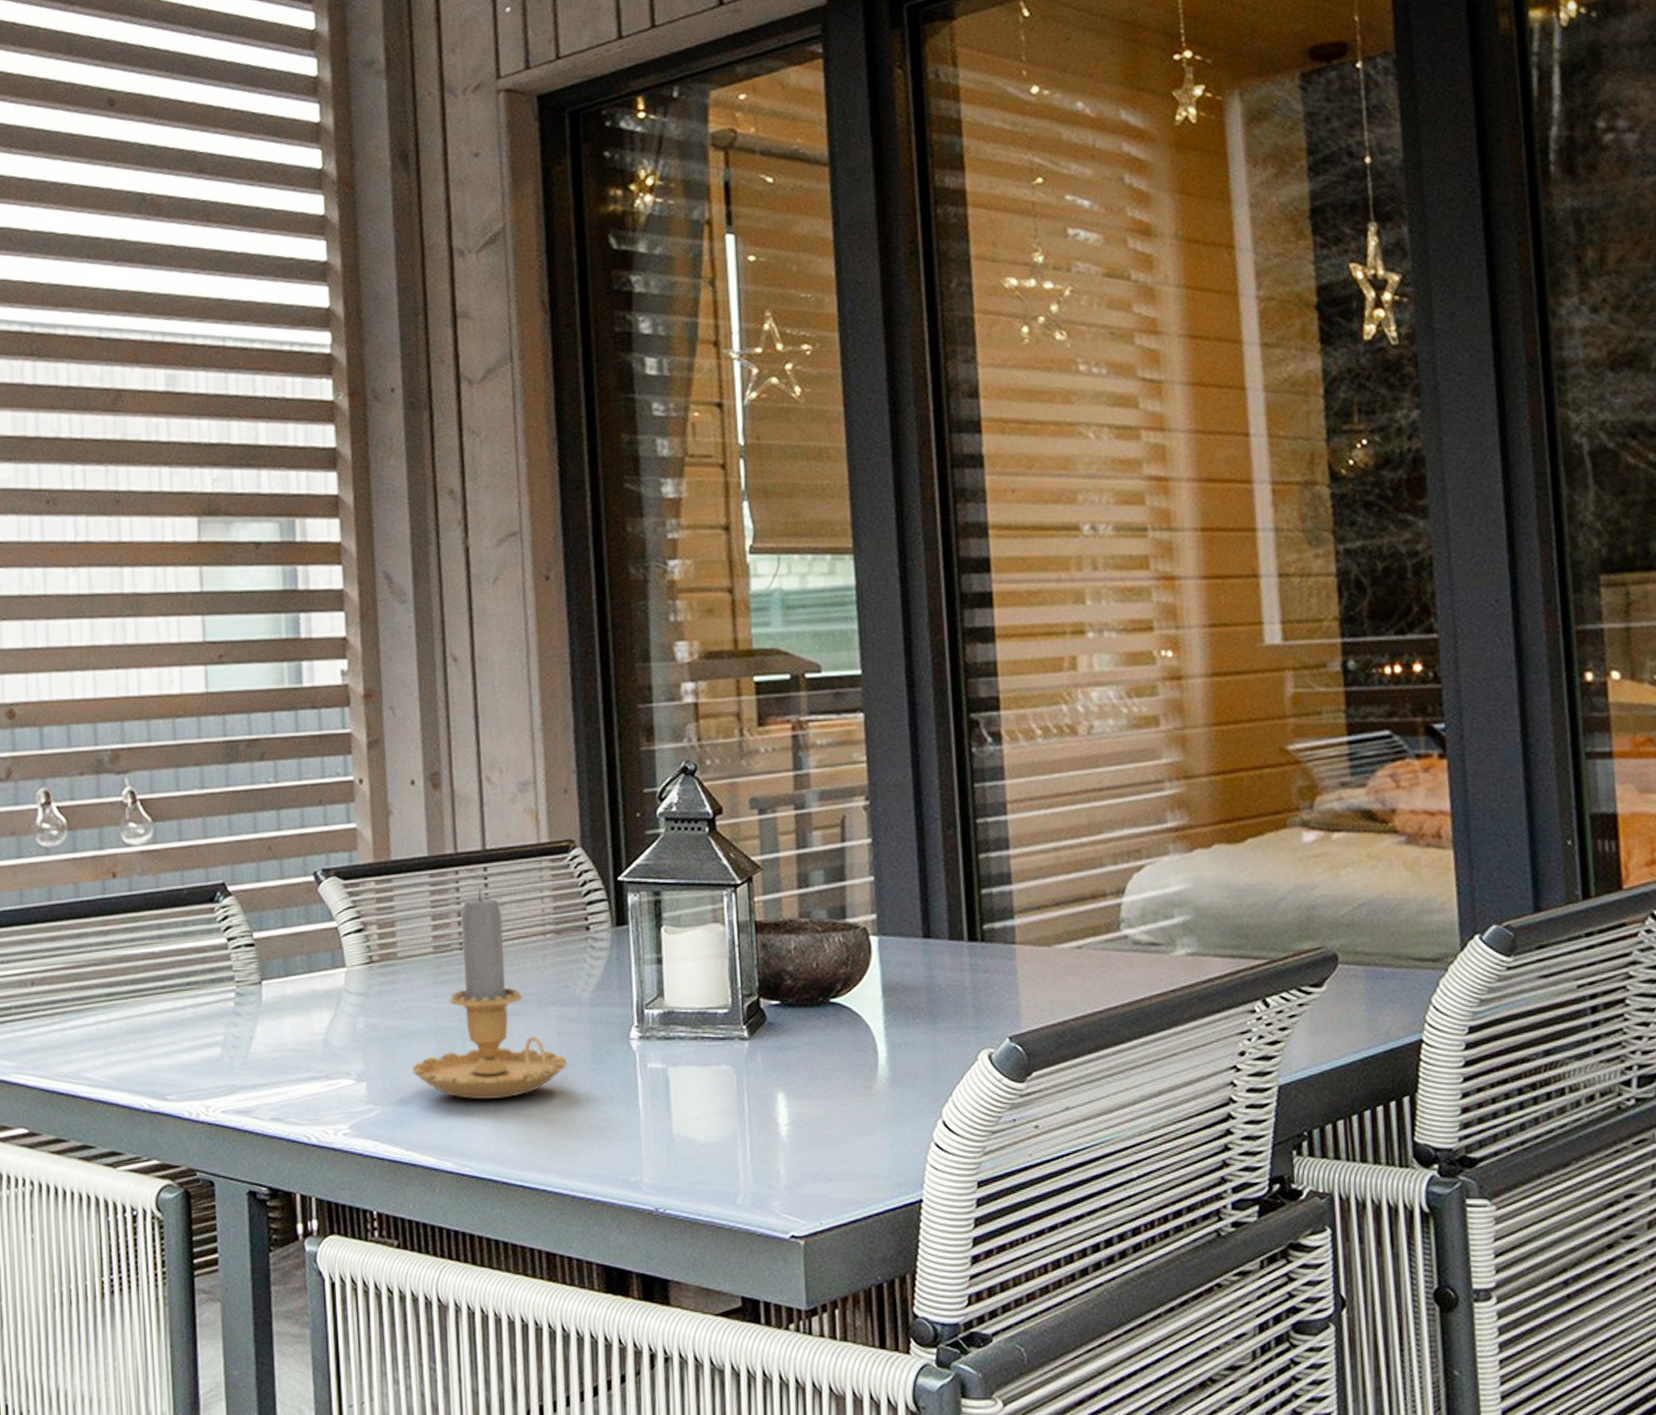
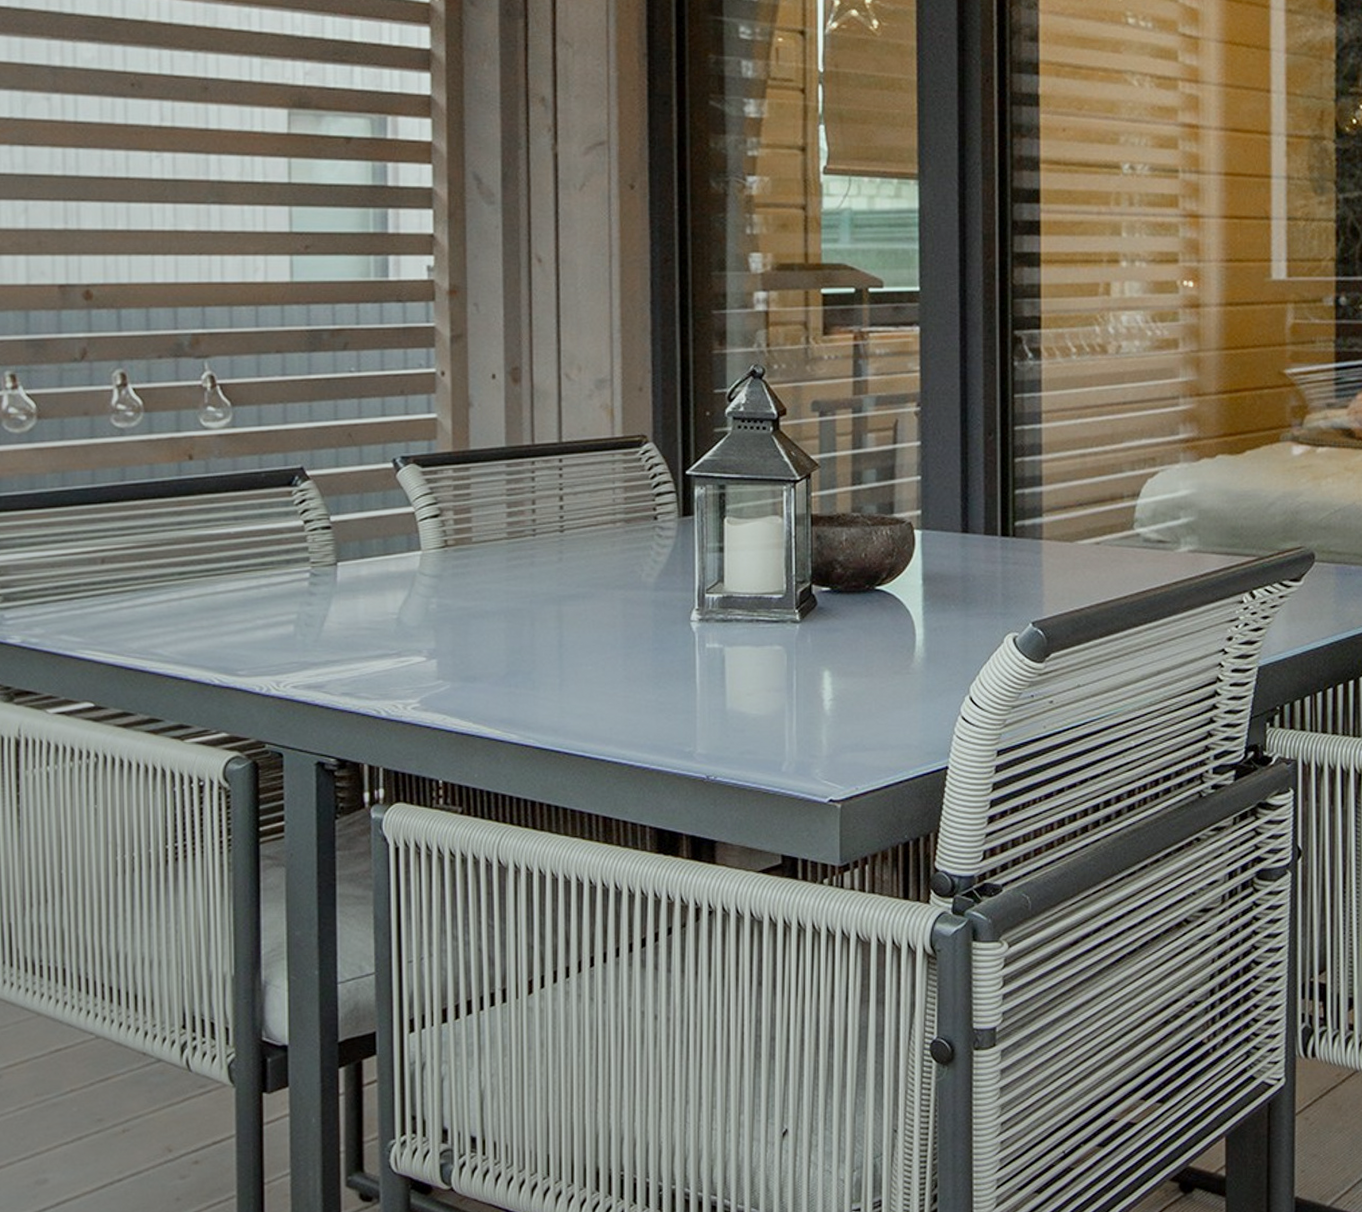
candle: present [411,889,568,1100] -> none [481,479,631,676]

